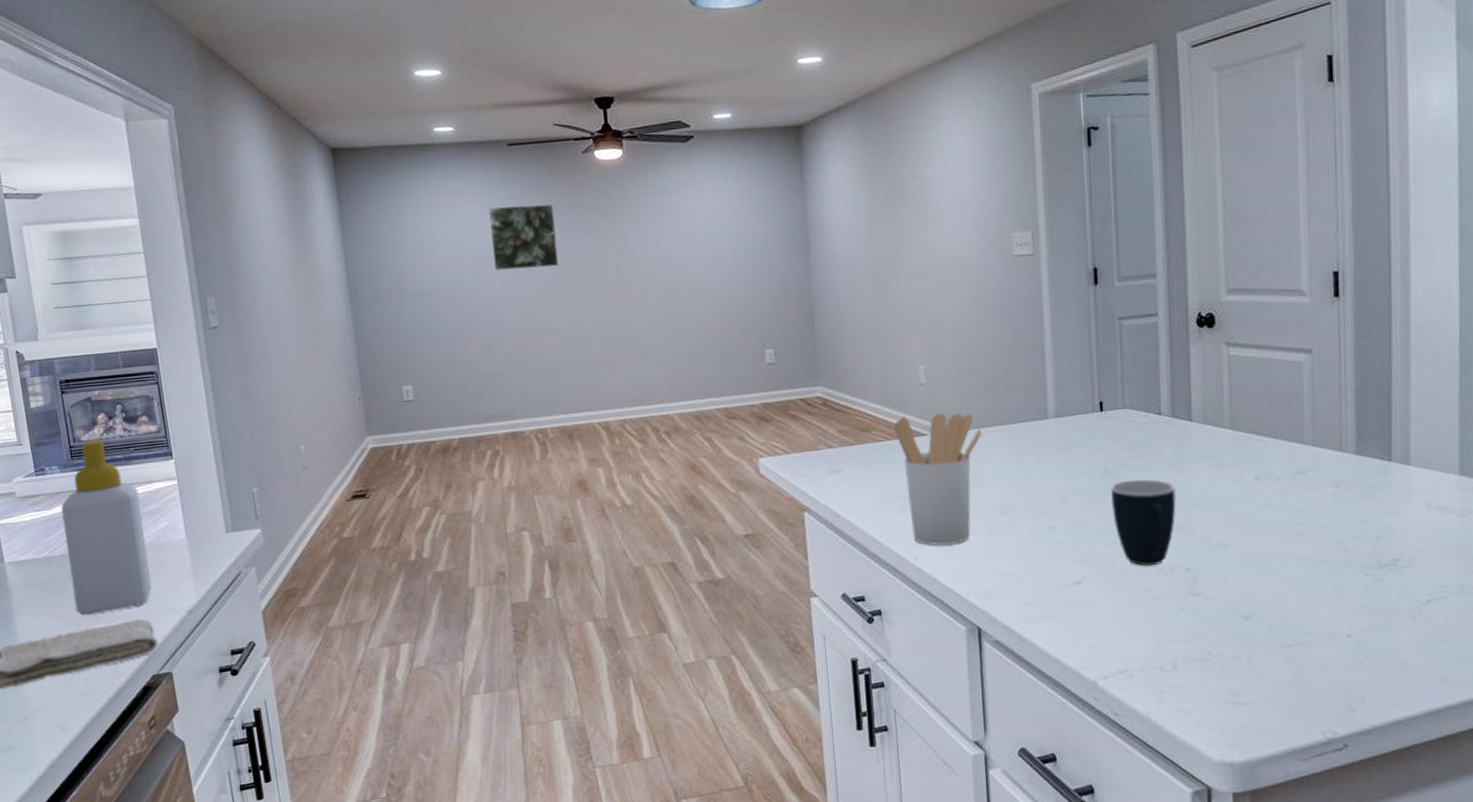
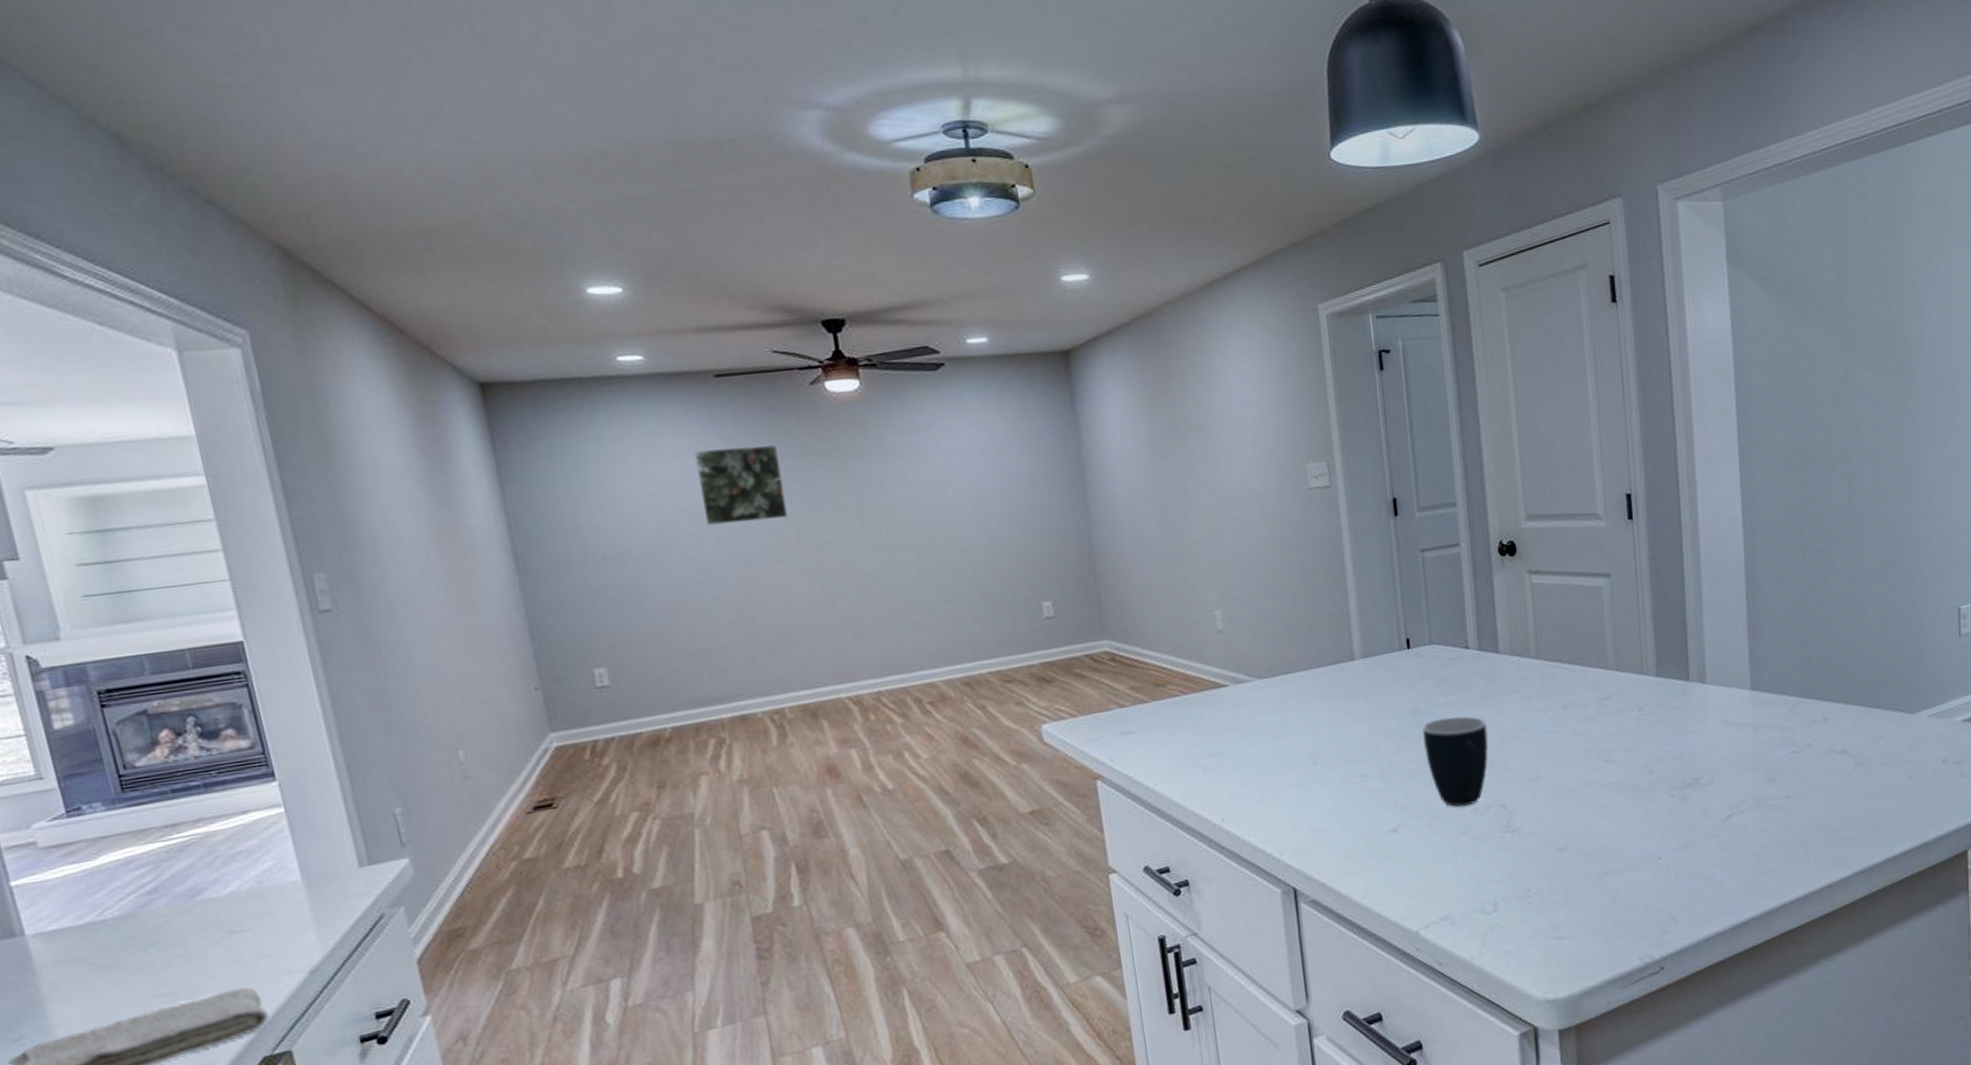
soap bottle: present [60,439,152,616] -> none [109,763,255,993]
utensil holder: present [894,413,983,545] -> none [1191,659,1287,805]

